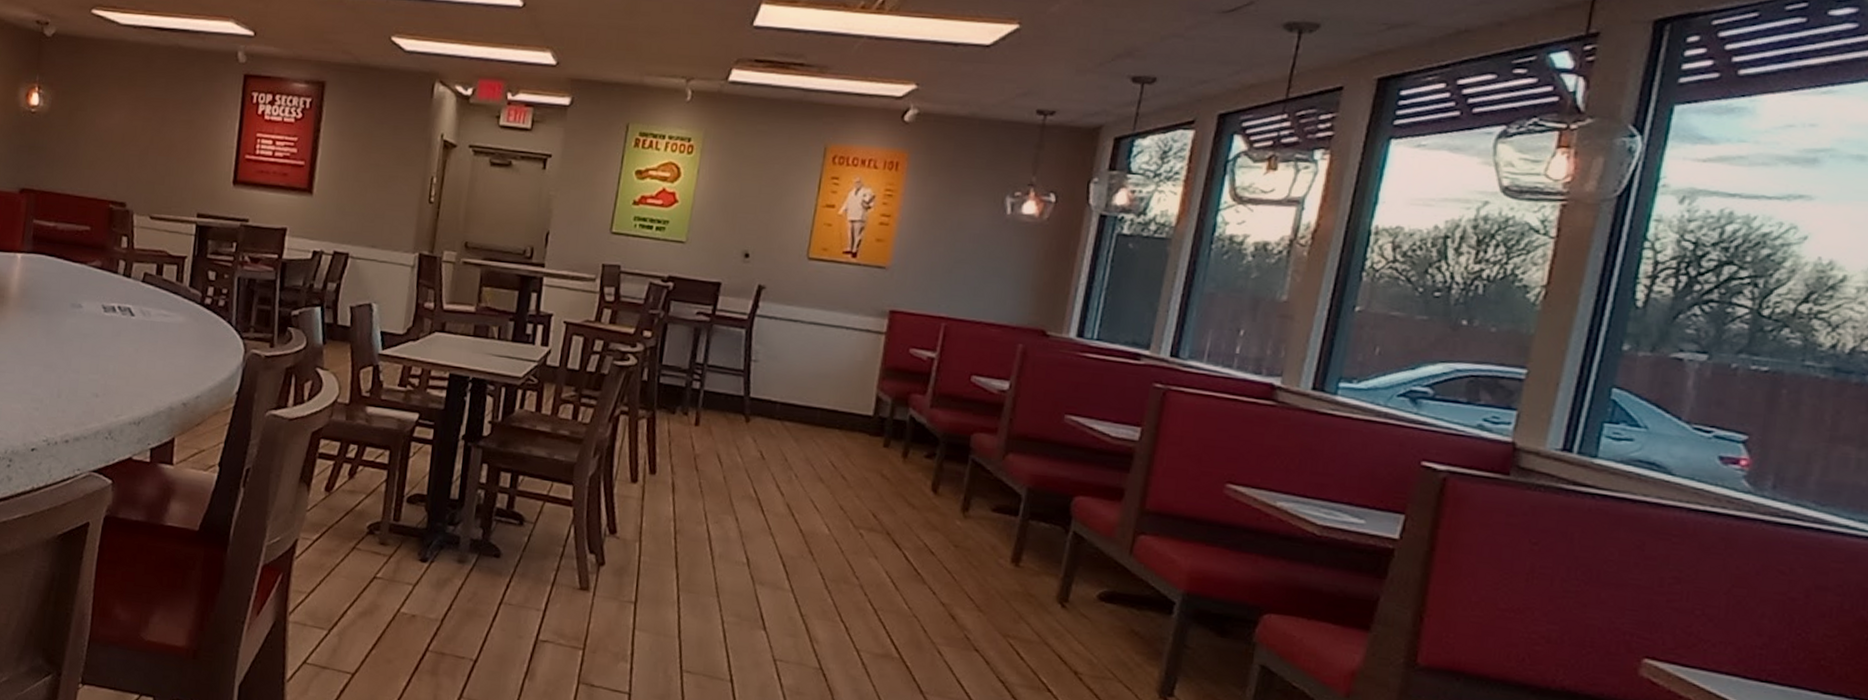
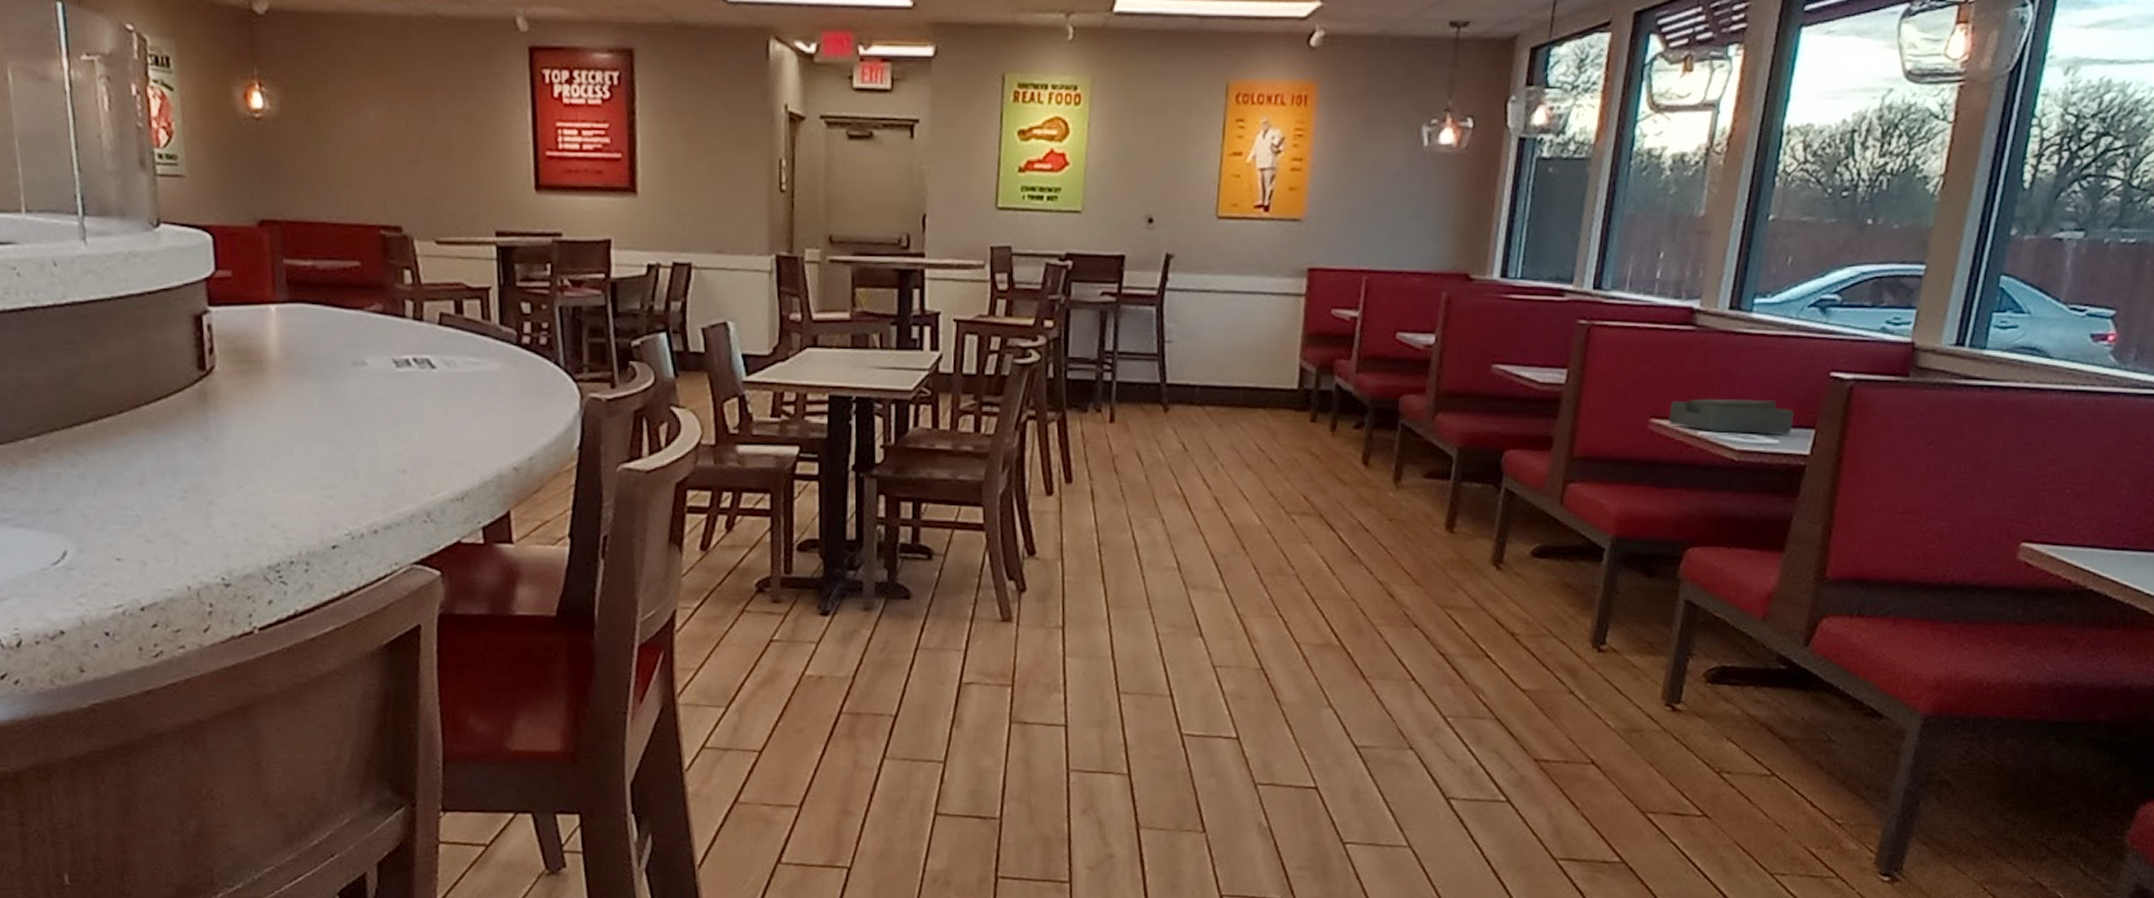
napkin holder: none [1246,469,1382,517] -> present [1668,398,1794,435]

